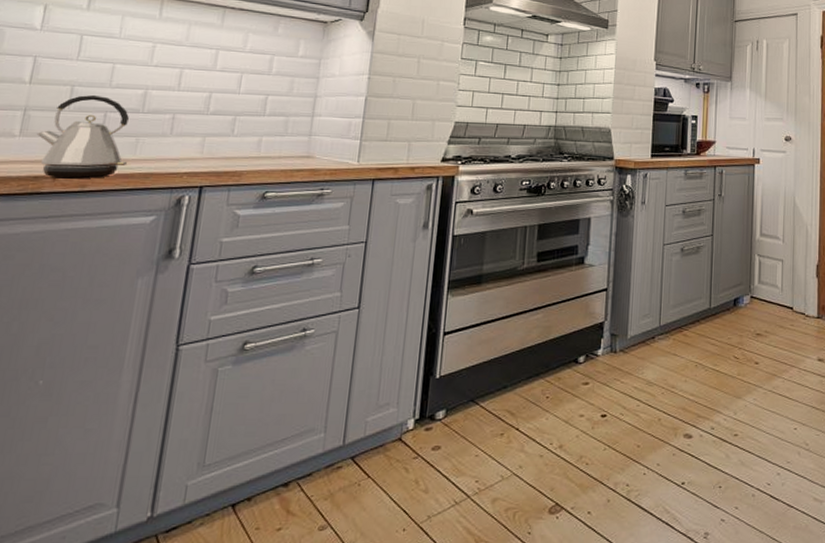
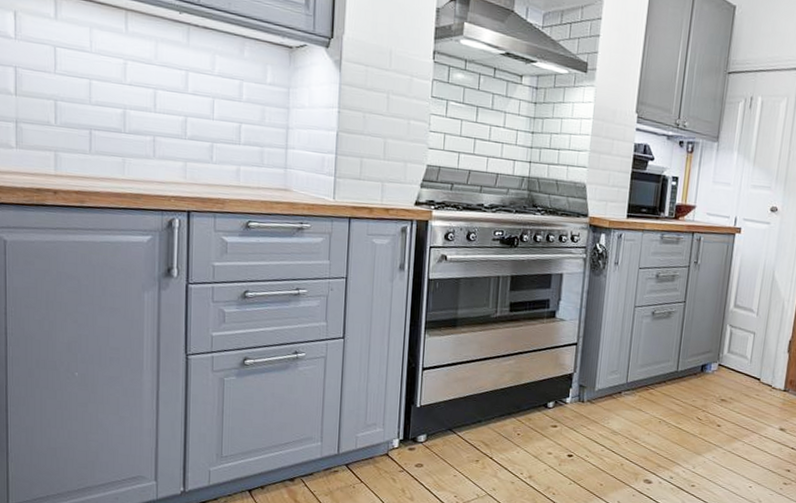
kettle: present [36,94,129,179] -> none [31,110,117,195]

